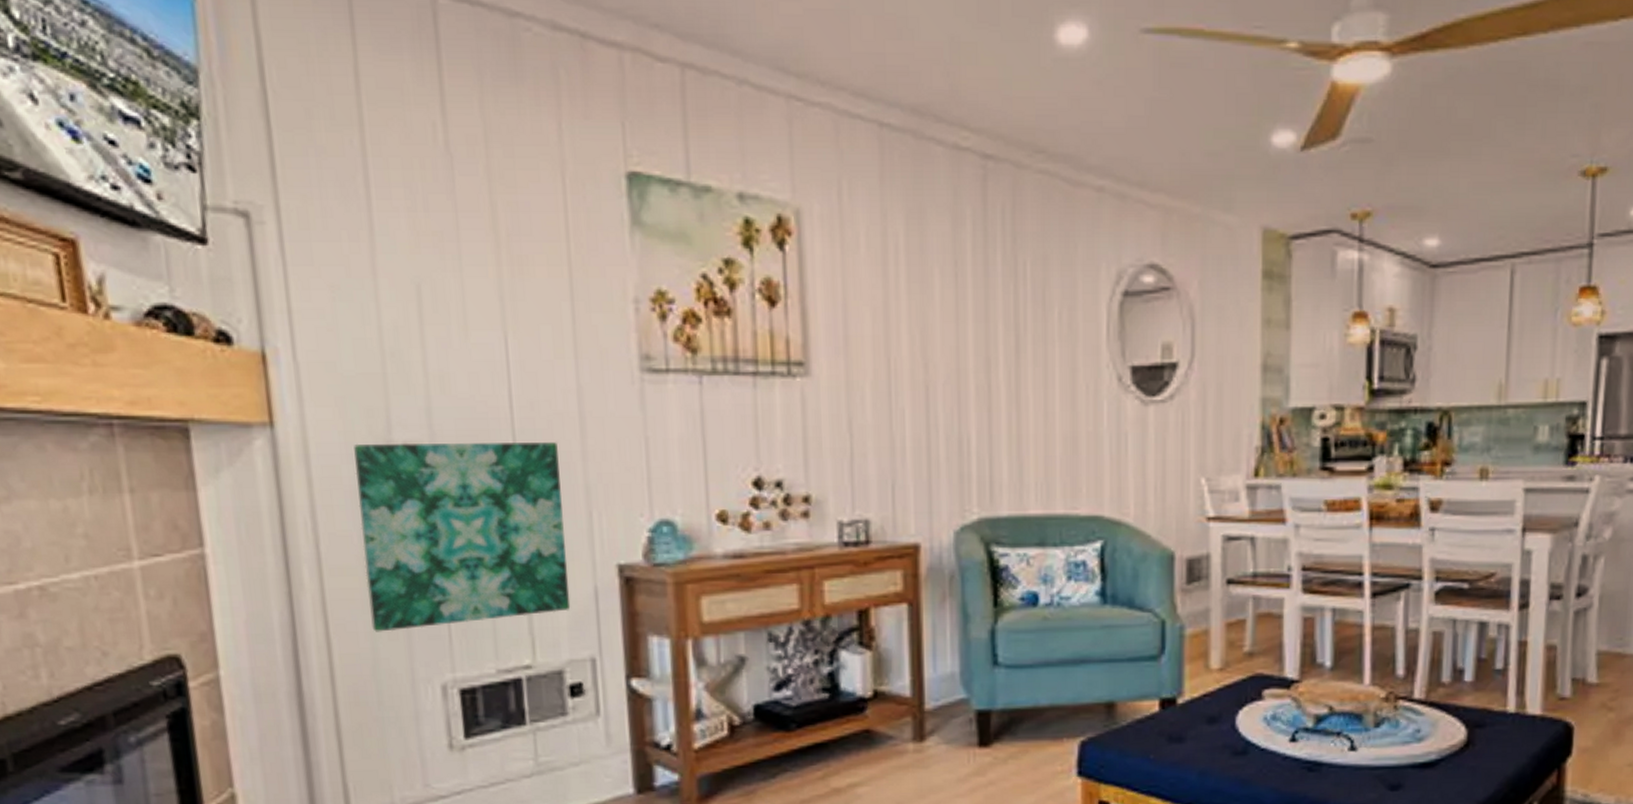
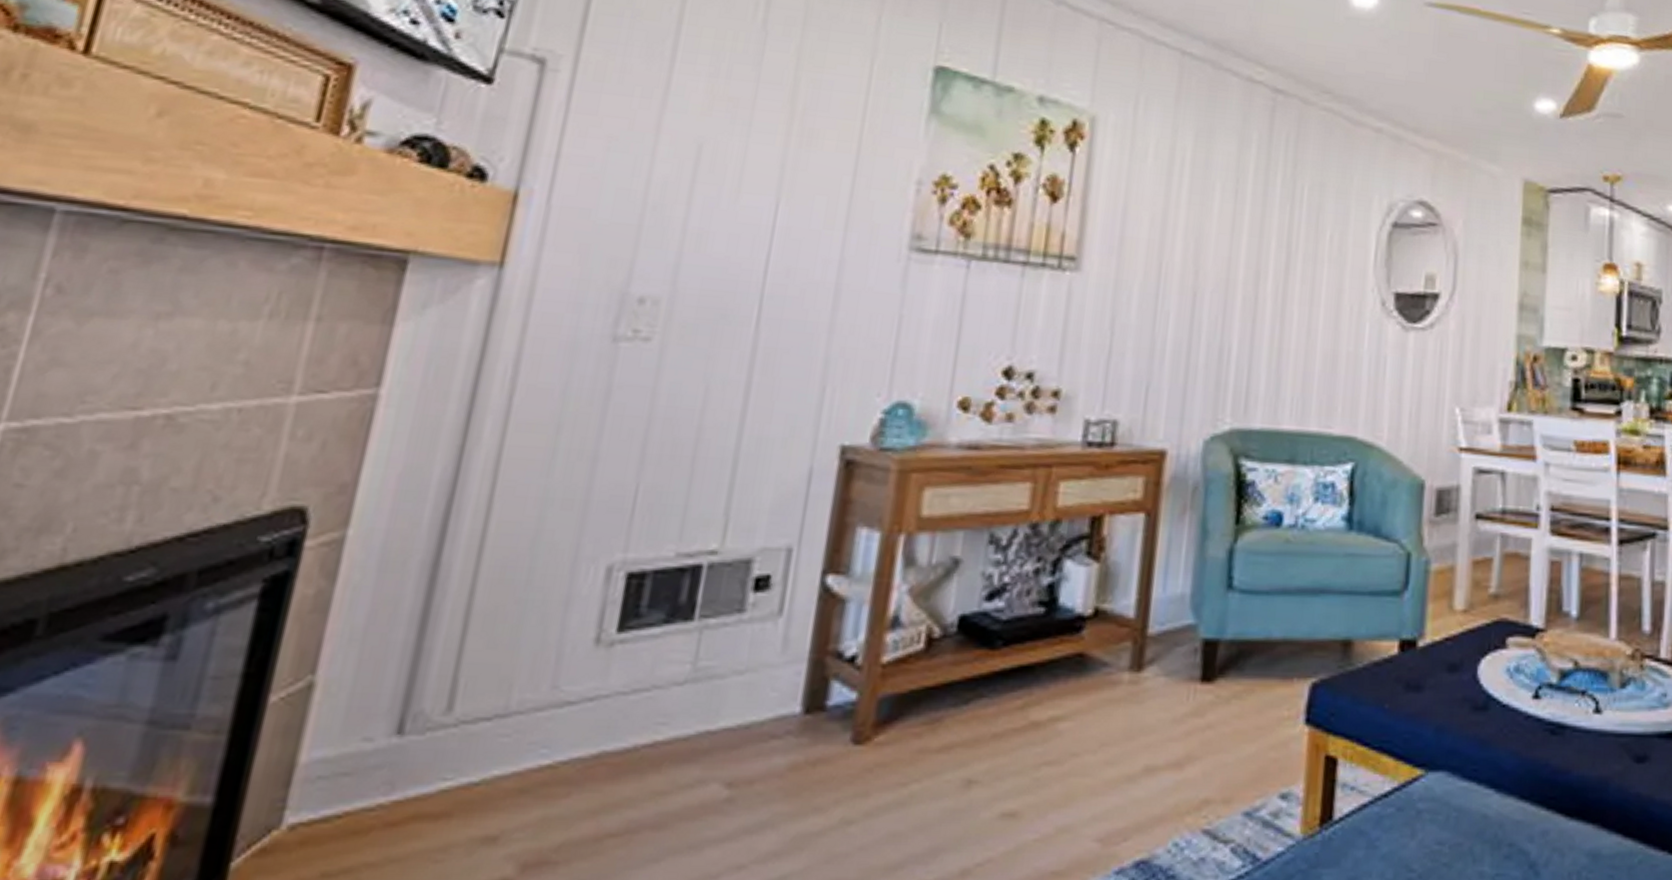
wall art: present [354,442,571,632] -> none [545,293,806,500]

